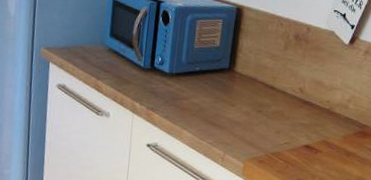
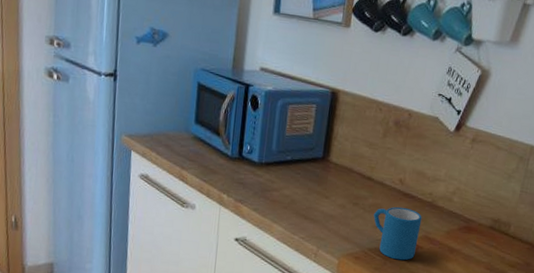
mug: none [276,113,321,164] -> present [373,206,422,261]

